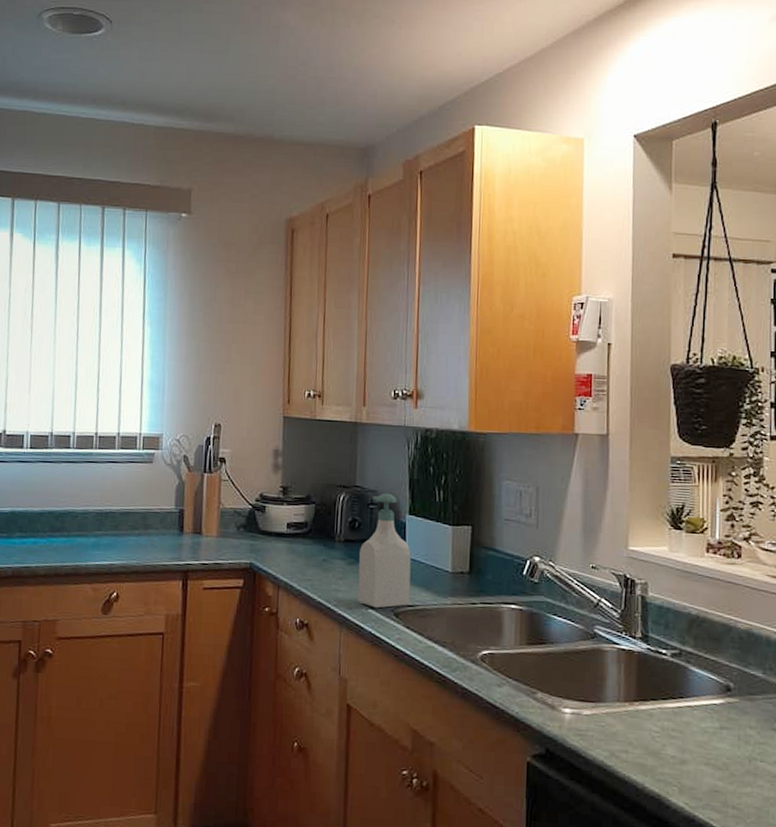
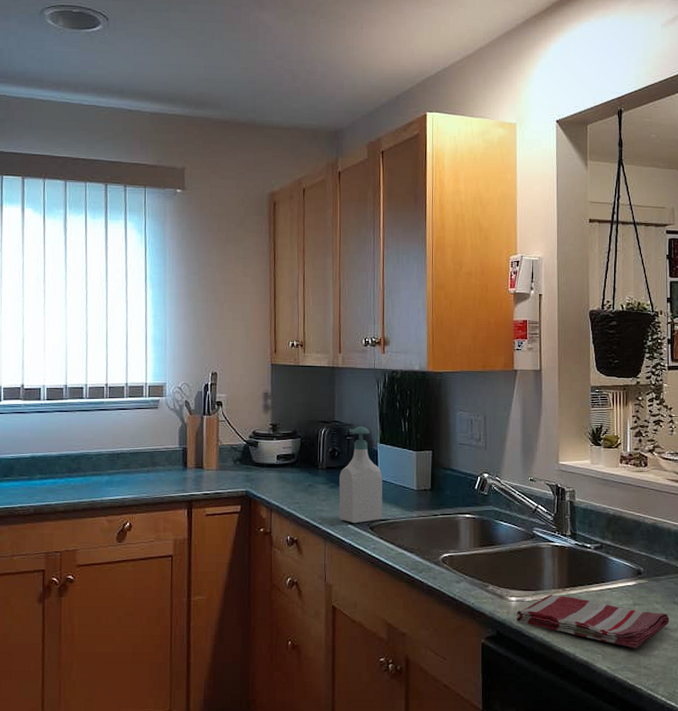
dish towel: none [570,708,767,783] -> present [516,594,670,649]

